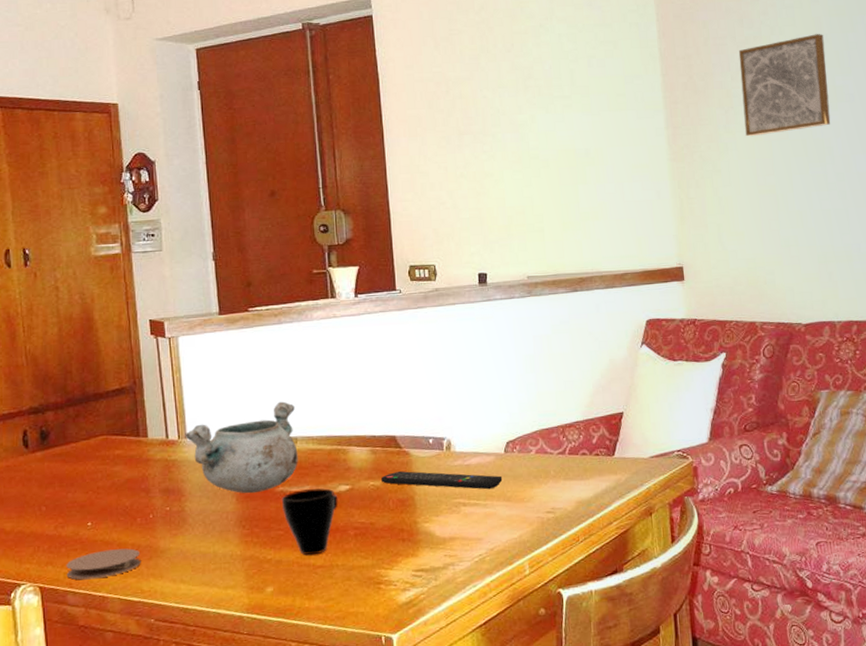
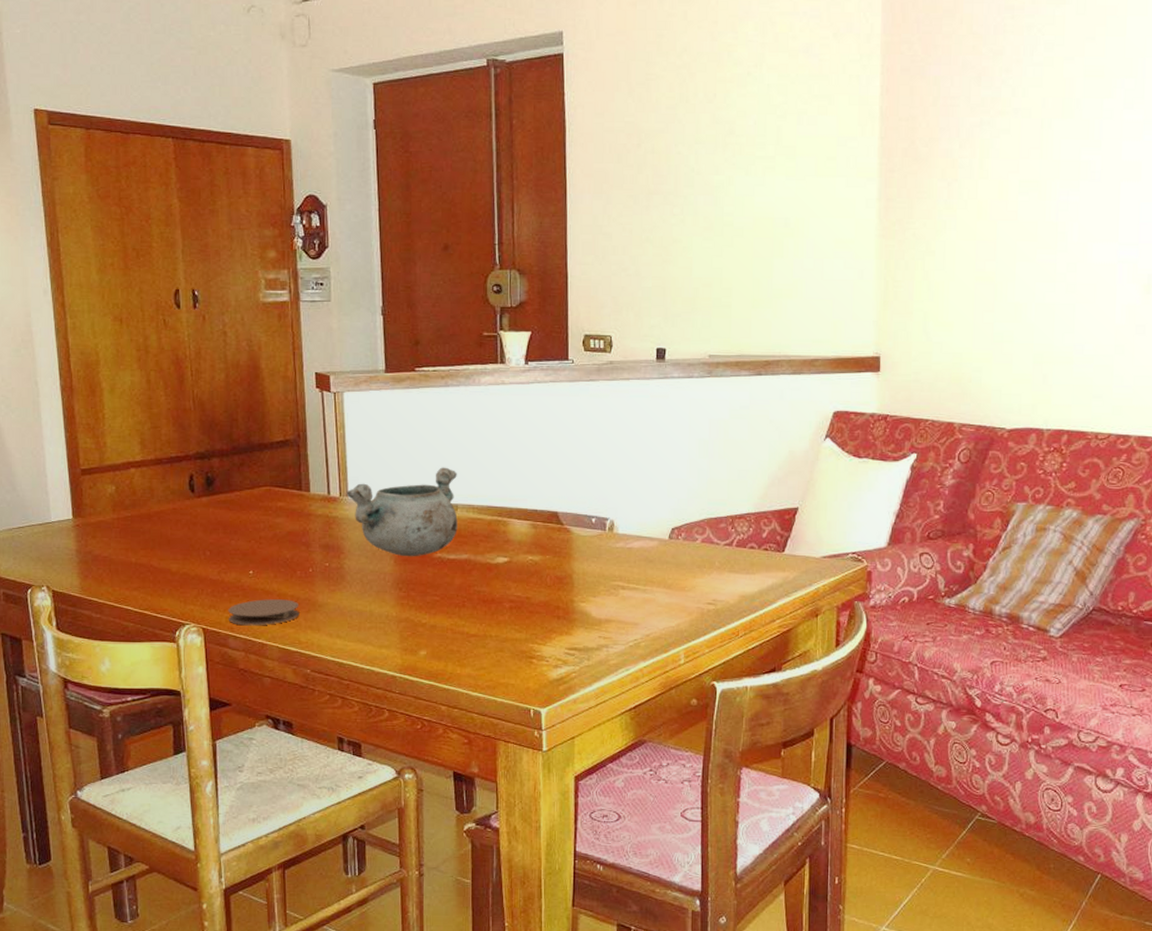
cup: present [281,488,338,556] -> none [438,558,496,624]
remote control: present [381,470,503,490] -> none [540,547,665,575]
wall art: present [738,34,831,137] -> none [968,98,1074,215]

